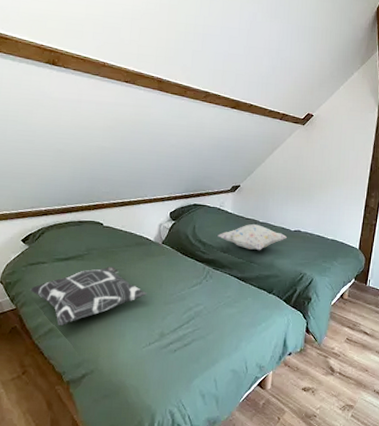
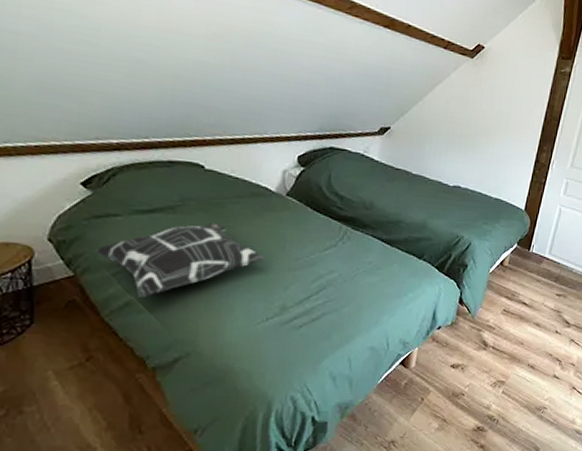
decorative pillow: present [217,224,287,251] -> none [359,176,444,209]

